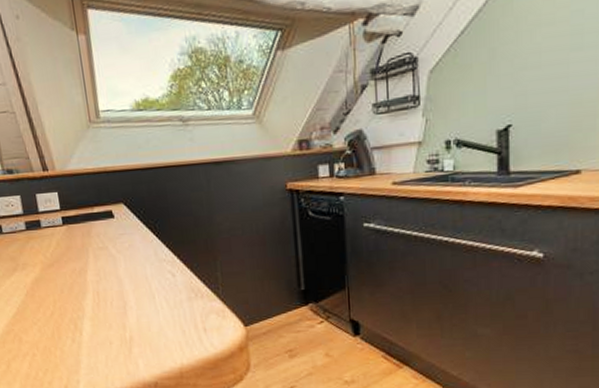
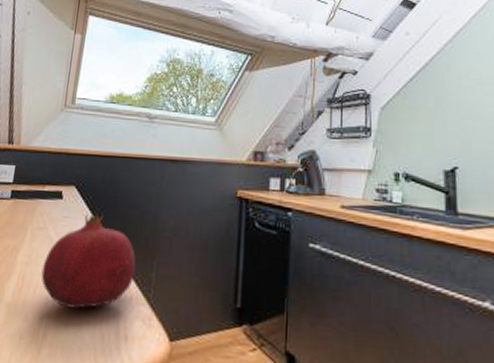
fruit: none [112,226,202,313] -> present [41,214,136,309]

